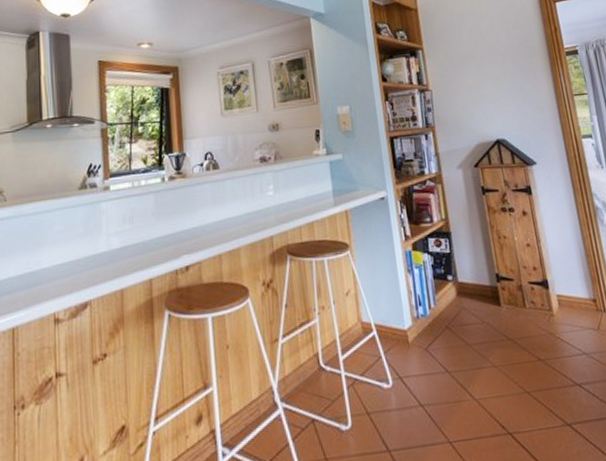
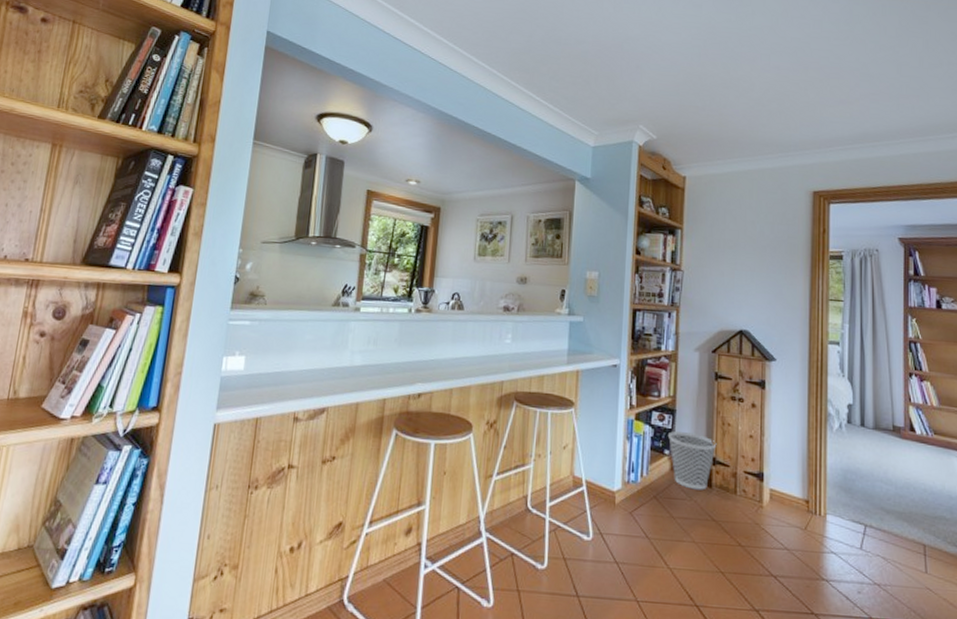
wastebasket: none [447,252,498,312] -> present [667,431,717,490]

